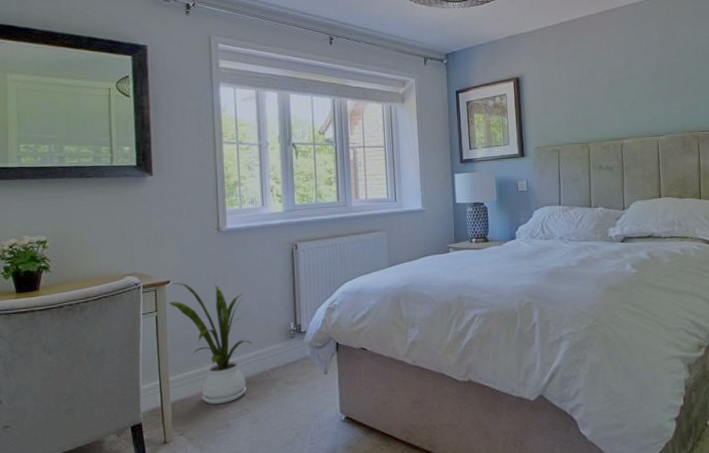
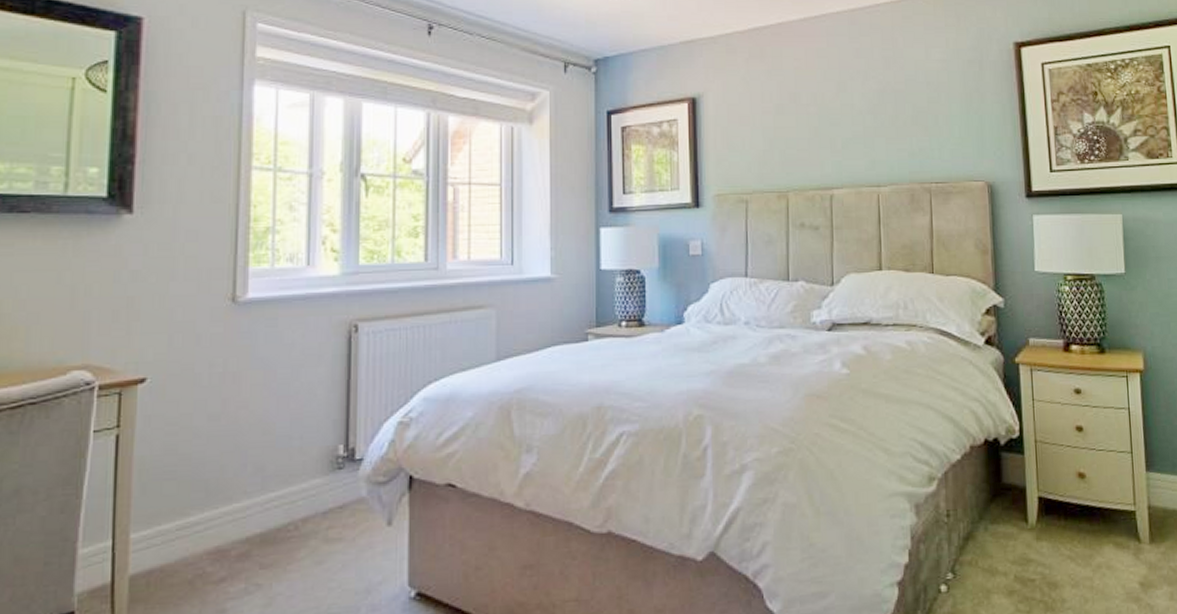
house plant: present [169,282,252,405] -> none [140,381,273,578]

